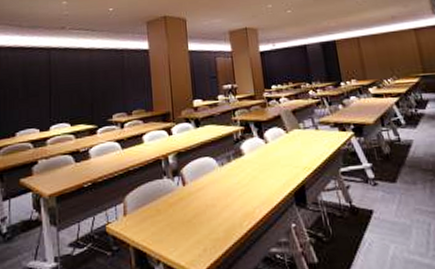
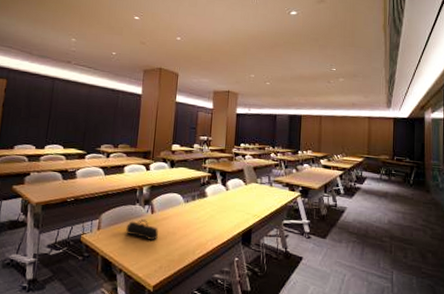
pencil case: none [157,194,196,219] -> present [126,219,159,241]

